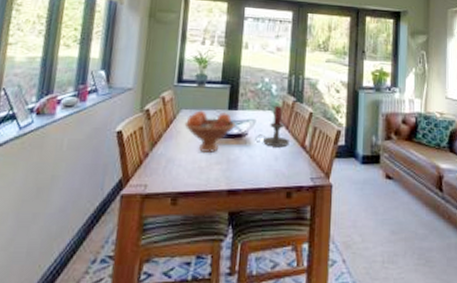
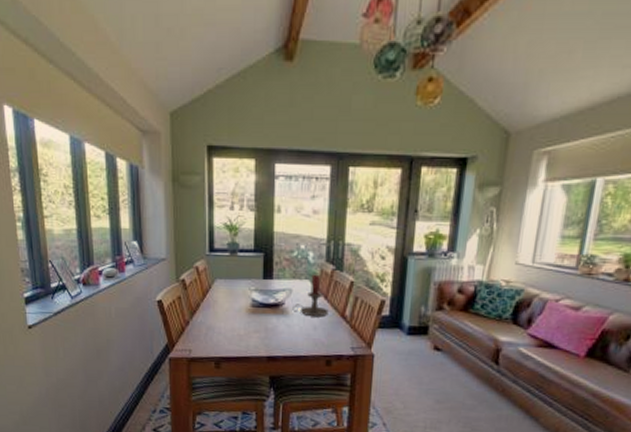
fruit bowl: present [184,110,236,154] -> none [220,280,271,322]

